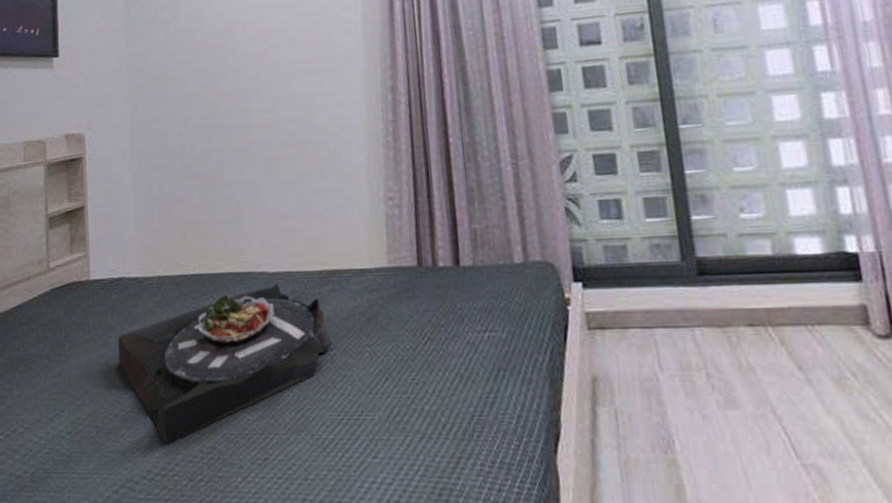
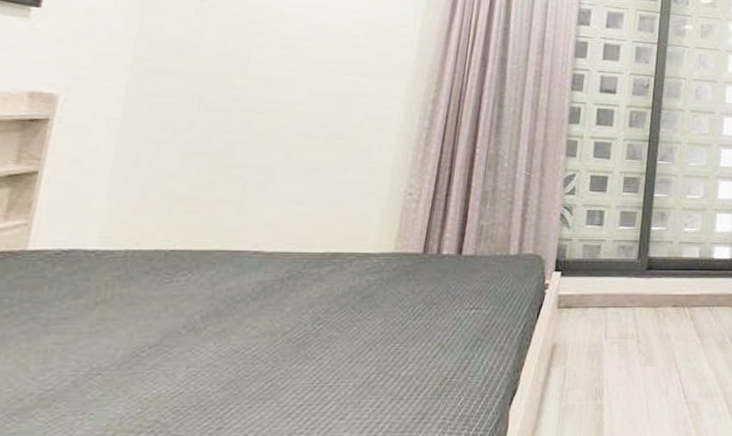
serving tray: present [118,283,330,444] -> none [47,262,320,421]

